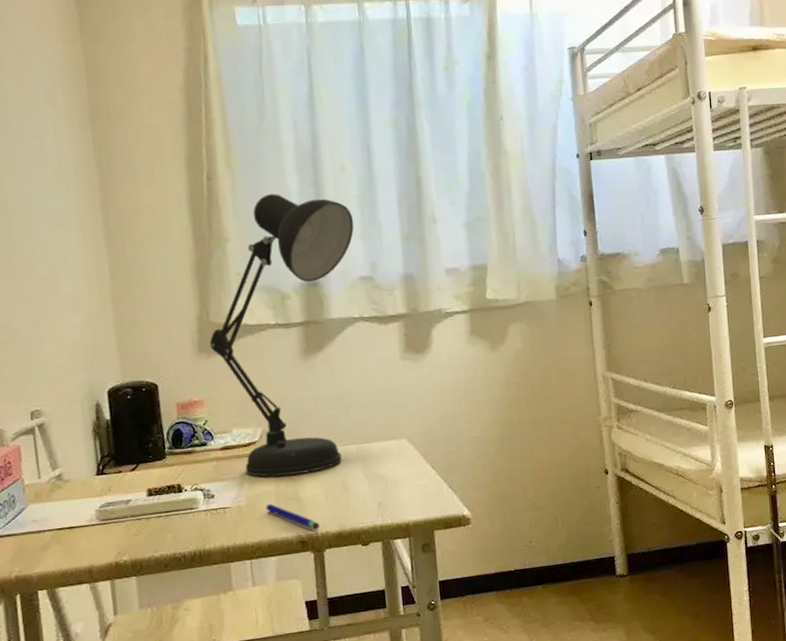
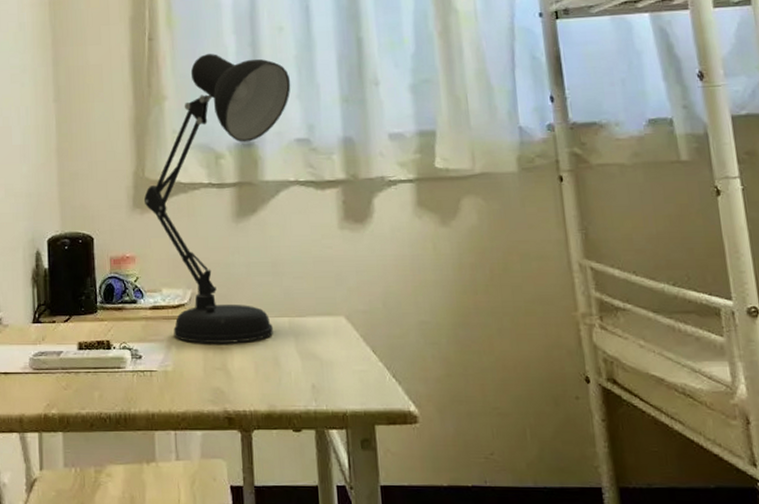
pen: present [265,503,319,530] -> none [192,372,248,406]

